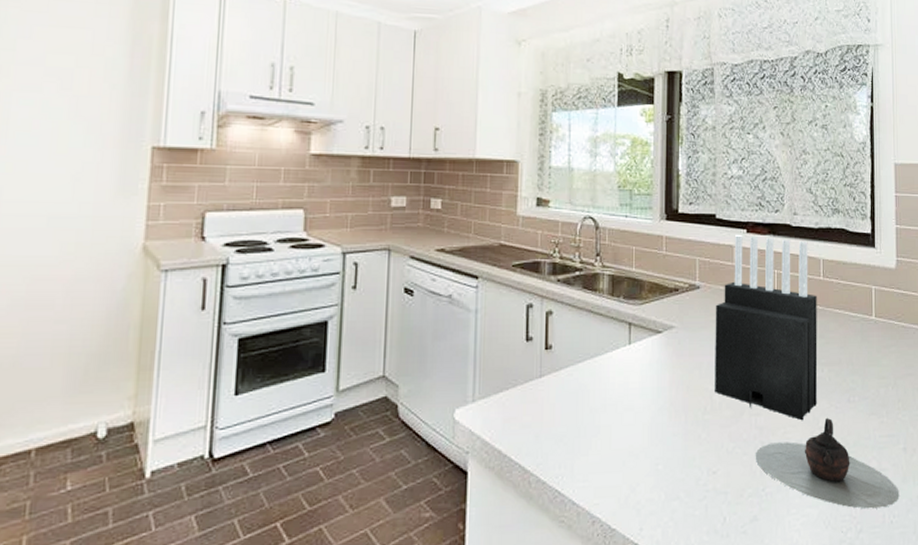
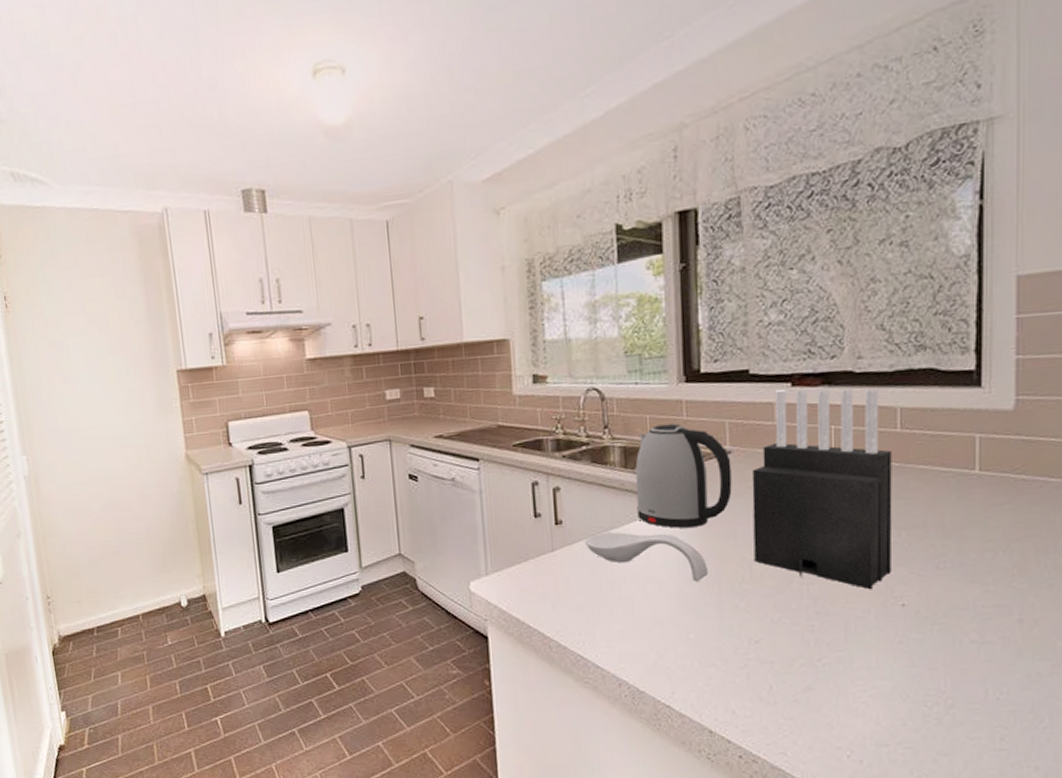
spoon rest: none [572,359,678,412] -> present [585,532,709,582]
kettle: none [620,257,699,357] -> present [635,423,732,528]
teapot: present [756,418,900,510] -> none [809,587,1010,684]

